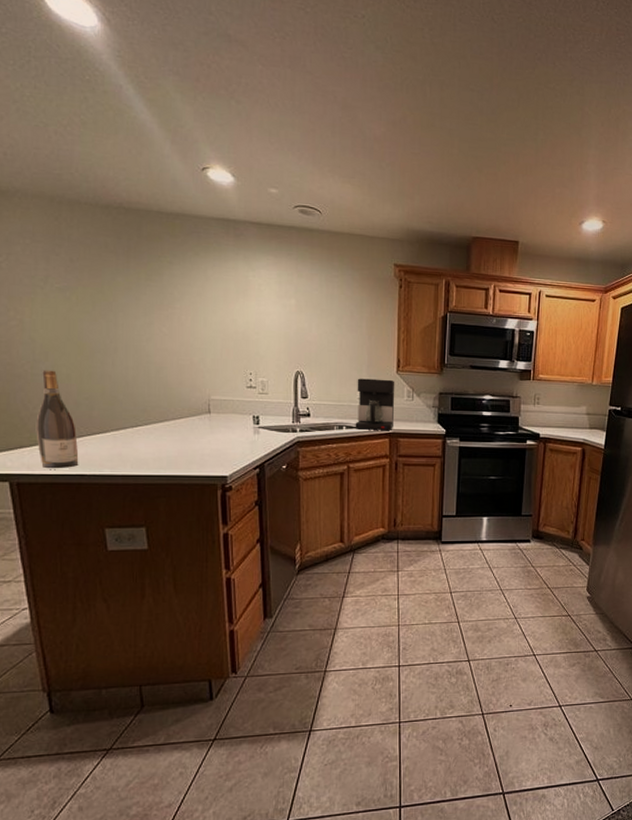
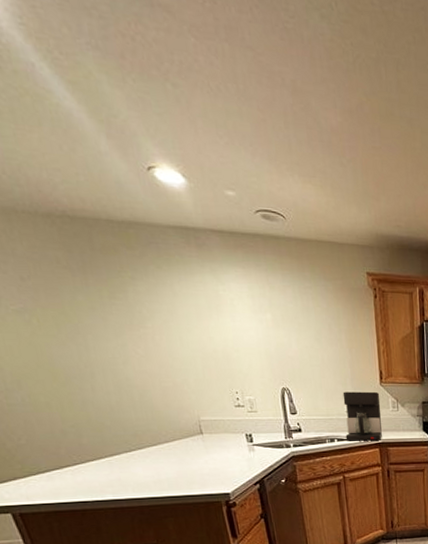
wine bottle: present [36,370,79,469] -> none [18,399,79,498]

